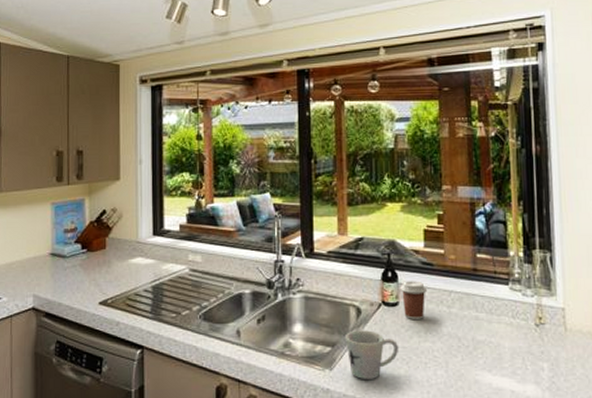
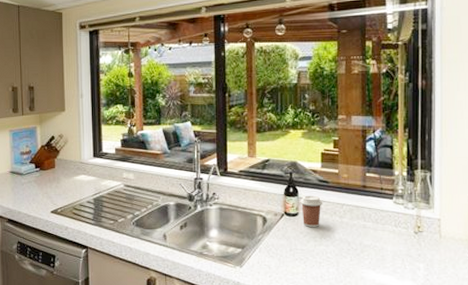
mug: present [346,330,399,379] -> none [254,236,298,275]

